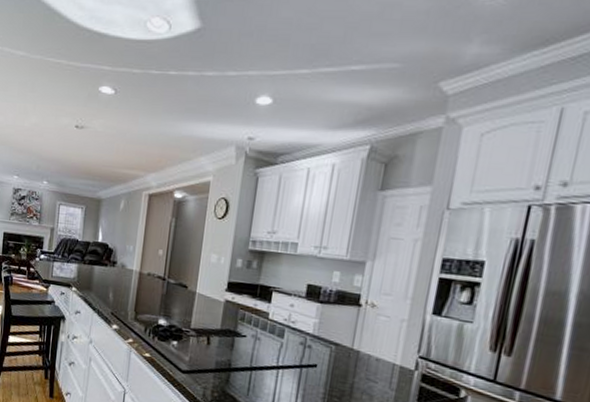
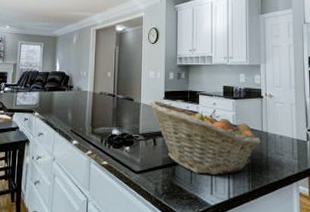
fruit basket: none [206,292,348,393] -> present [149,101,261,175]

